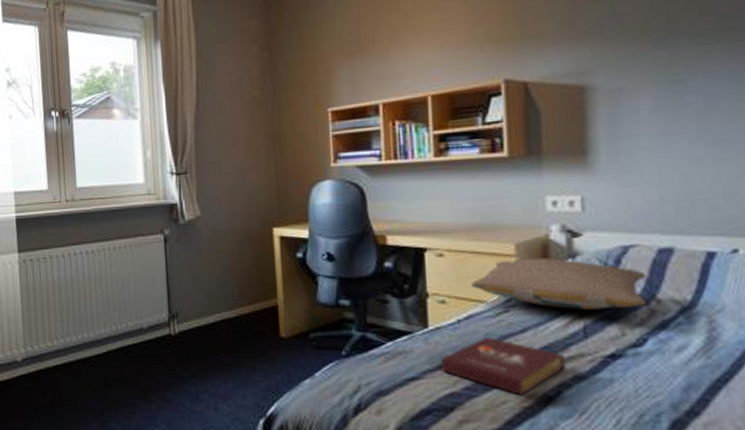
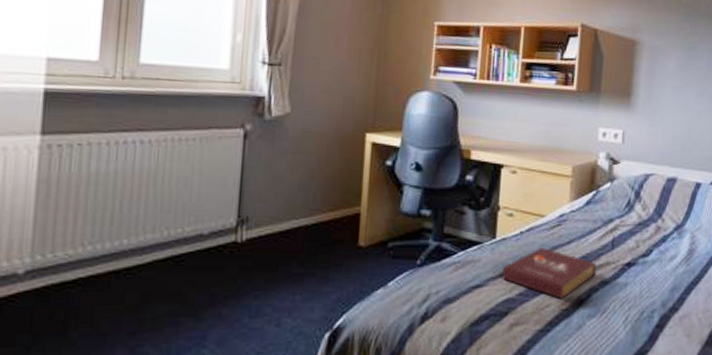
pillow: present [471,258,646,310] -> none [535,180,658,226]

